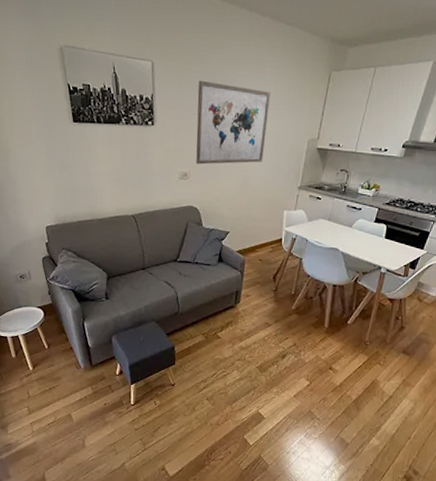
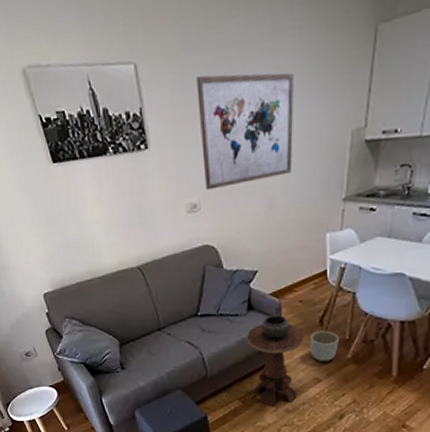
side table: none [215,268,261,343] -> present [247,315,305,406]
planter: none [264,285,287,310] -> present [310,330,339,361]

